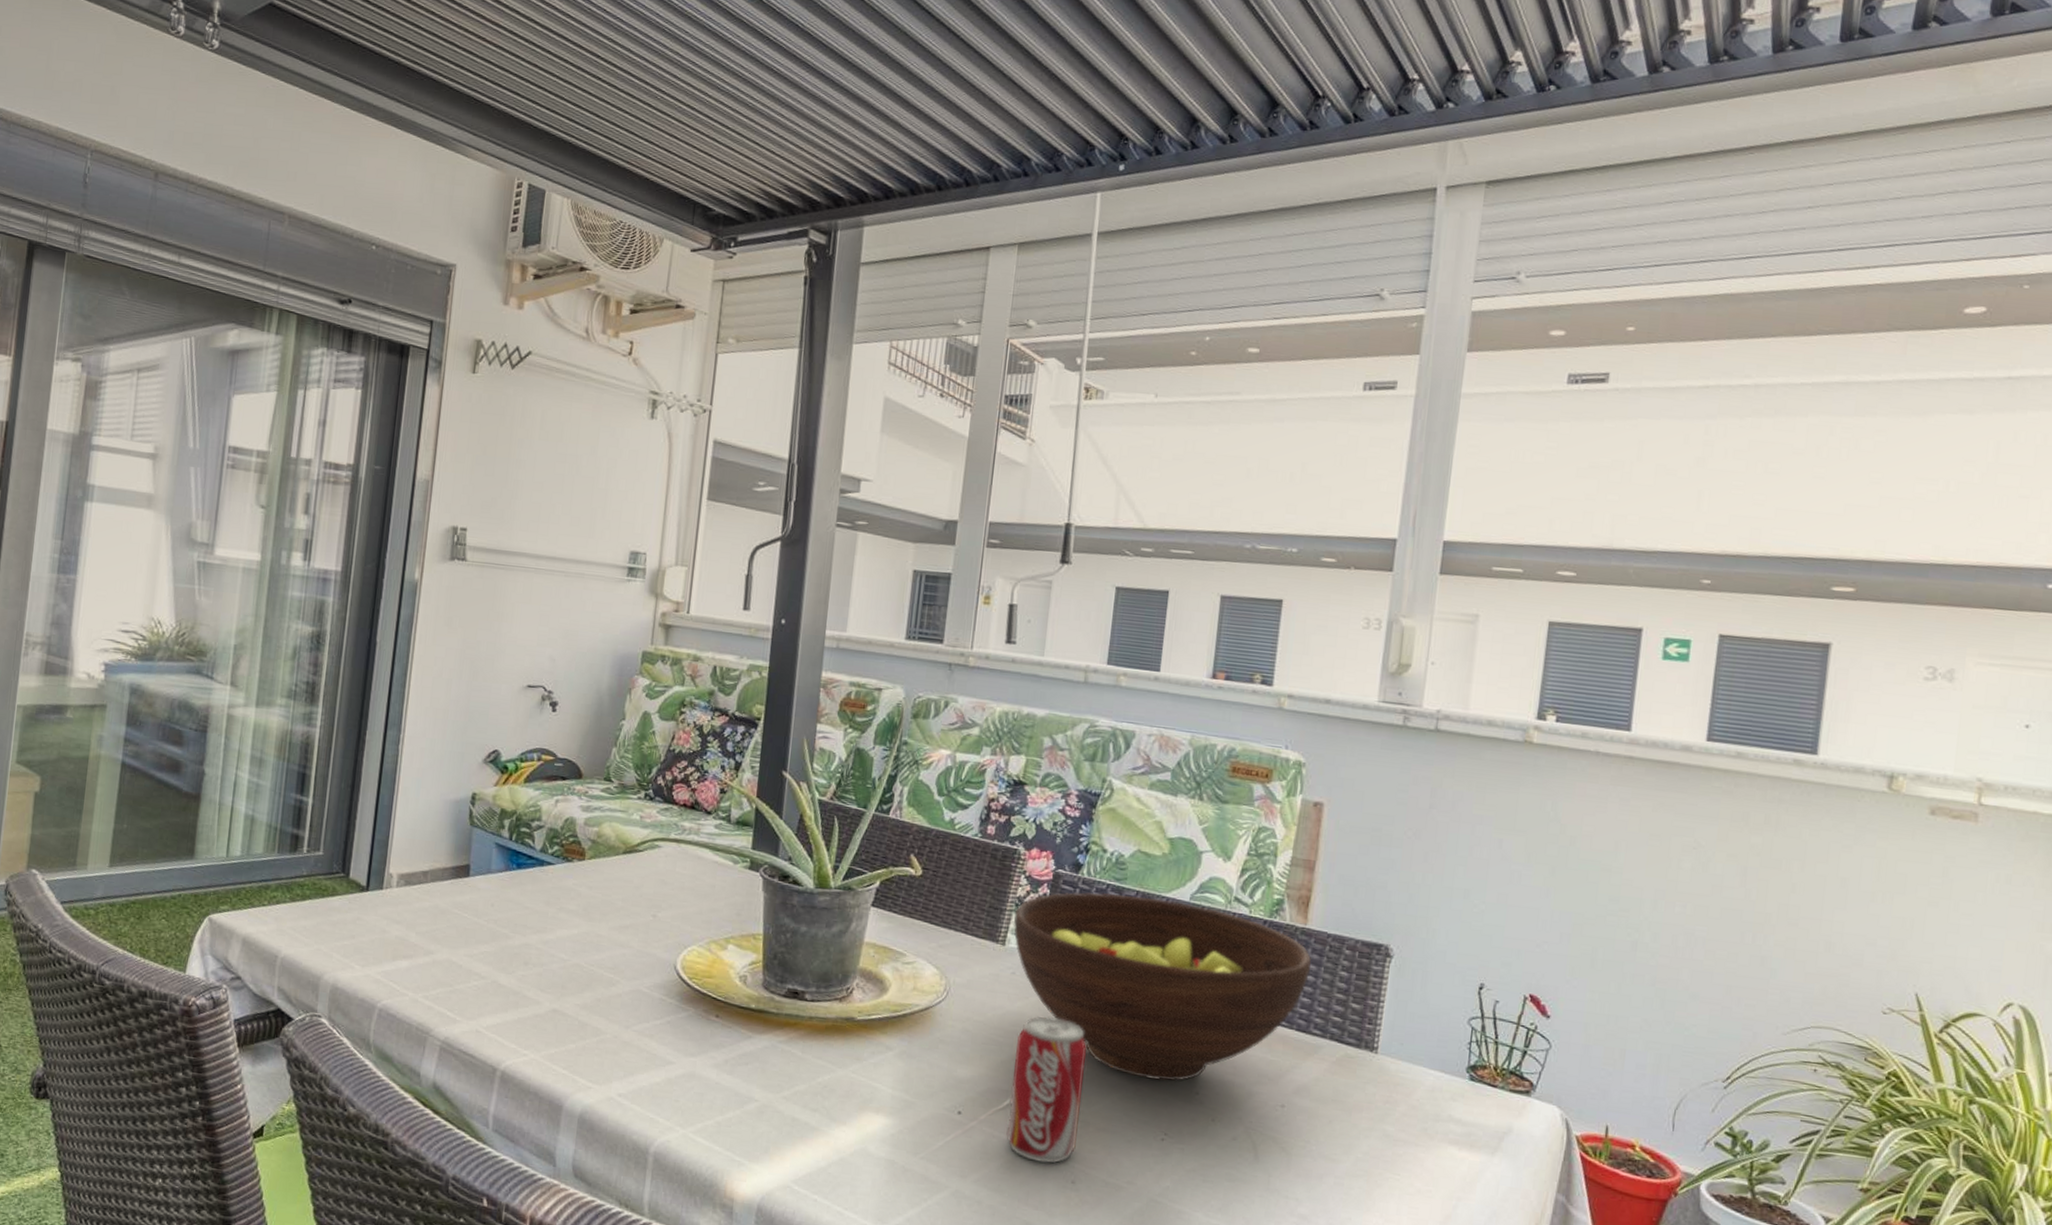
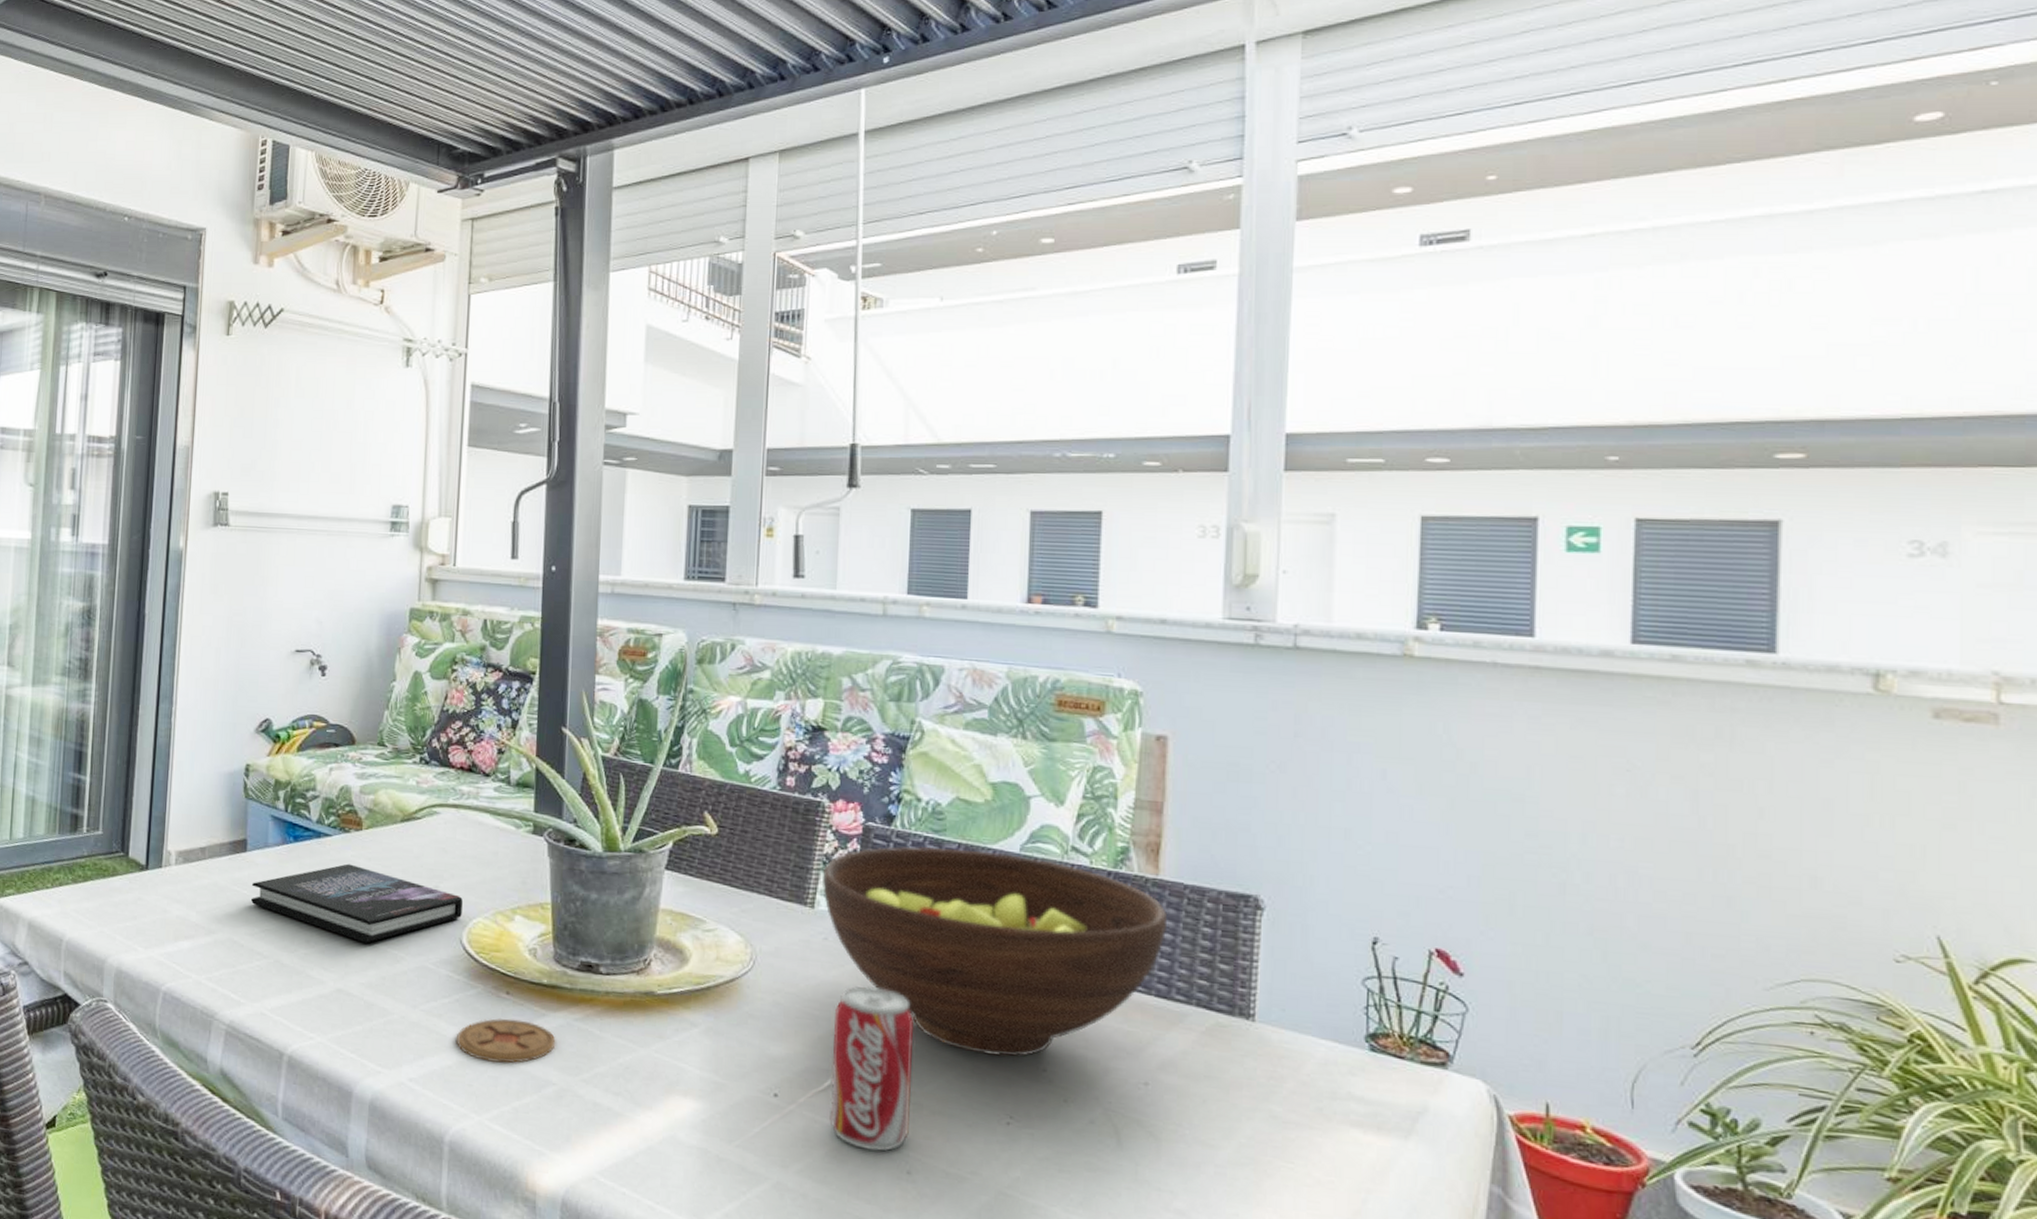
book: none [471,891,679,967] -> present [250,863,463,943]
coaster: none [665,1039,760,1082] -> present [455,1017,556,1064]

